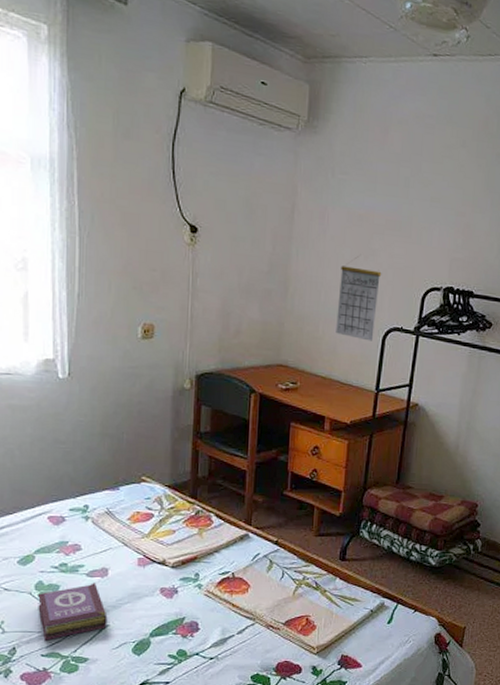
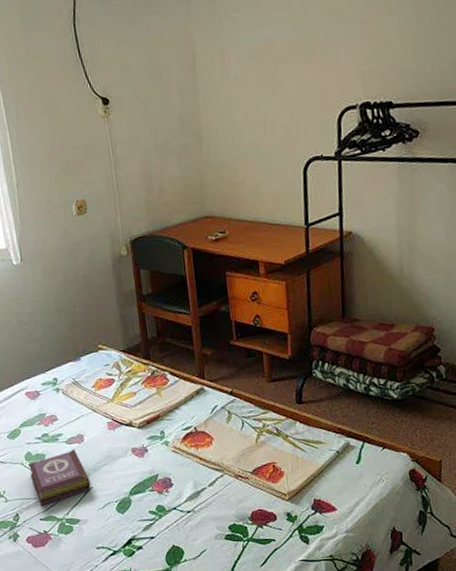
calendar: present [336,256,382,341] -> none [250,92,295,176]

